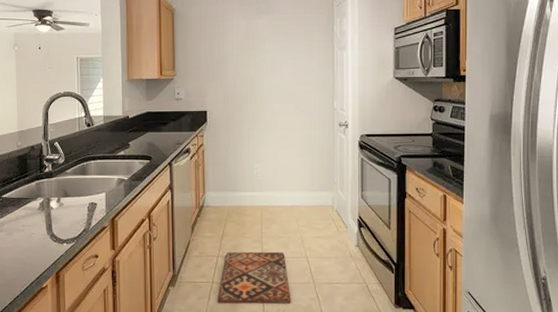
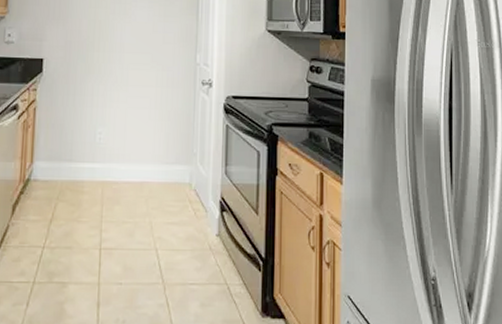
doormat: present [217,251,291,304] -> none [38,240,134,312]

